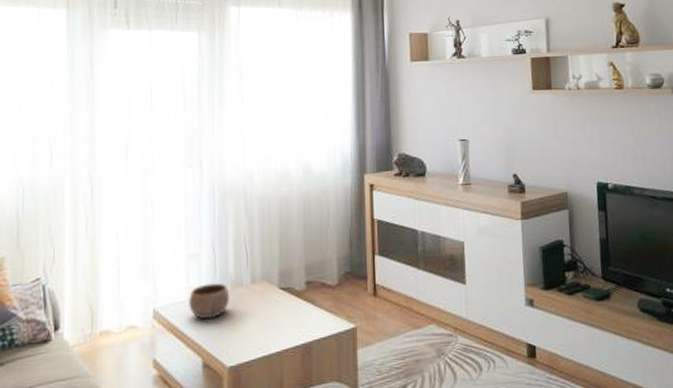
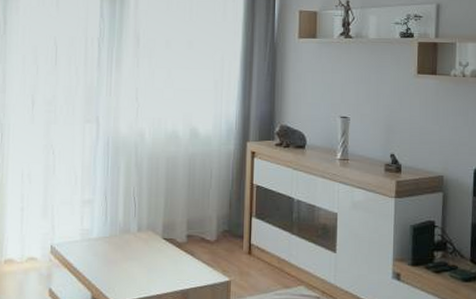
bowl: present [189,282,230,320] -> none [82,227,118,259]

